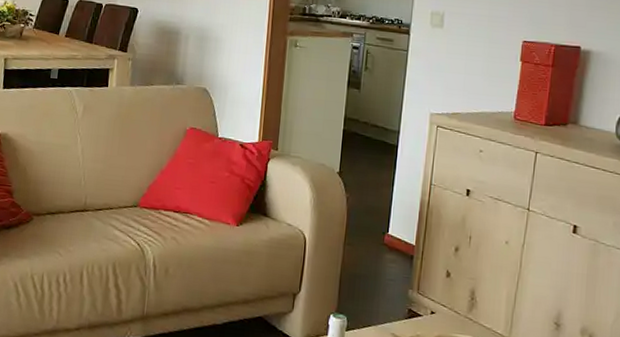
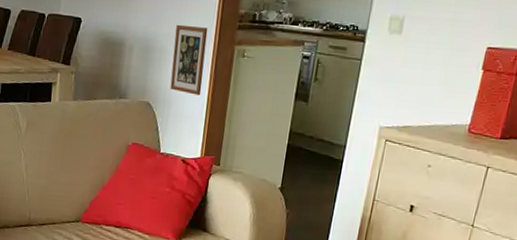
picture frame: none [226,15,261,82] -> present [170,24,208,96]

